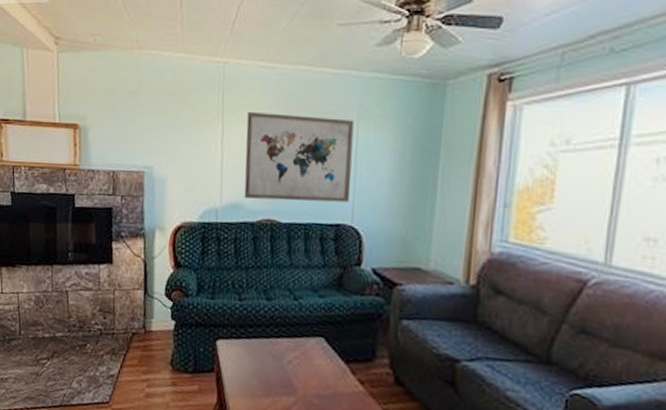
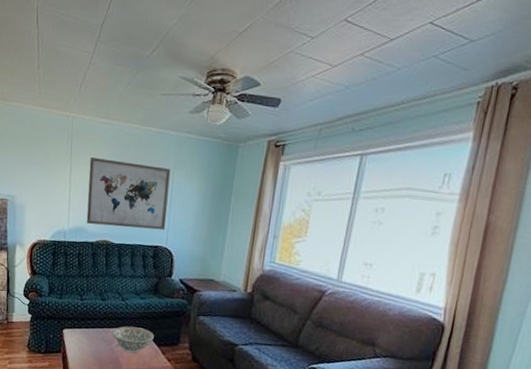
decorative bowl: none [282,335,340,373] -> present [112,326,154,354]

